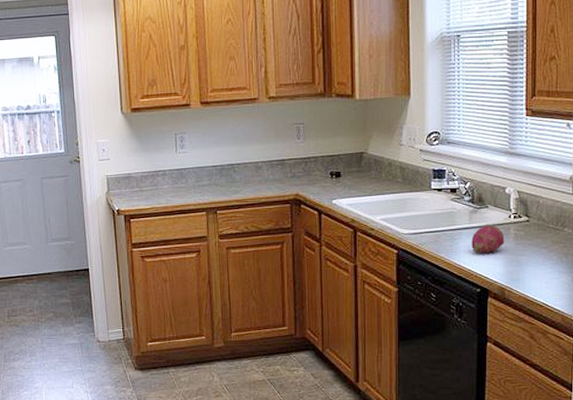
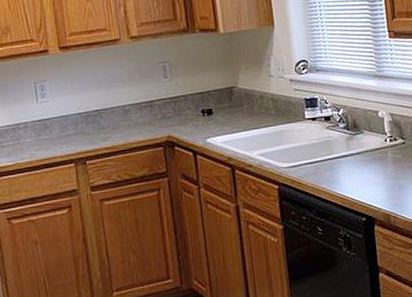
fruit: present [471,224,505,254] -> none [351,150,384,182]

